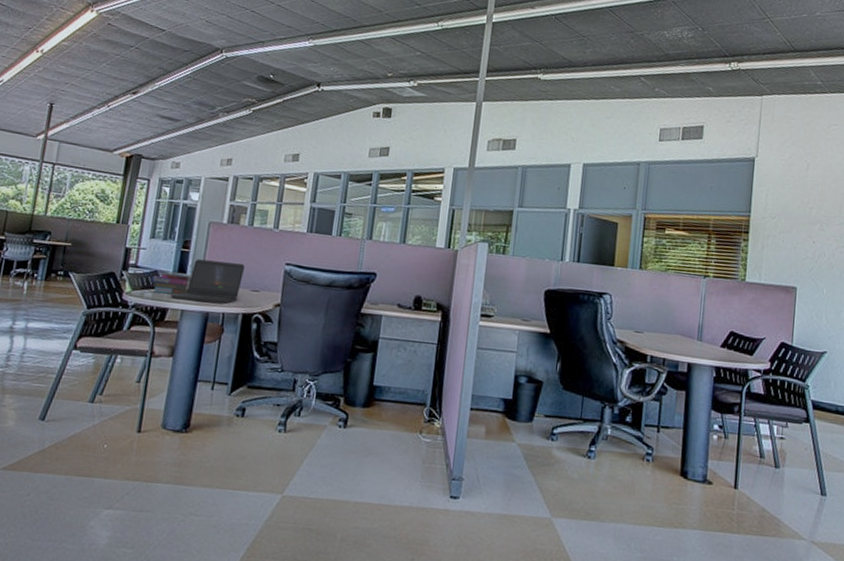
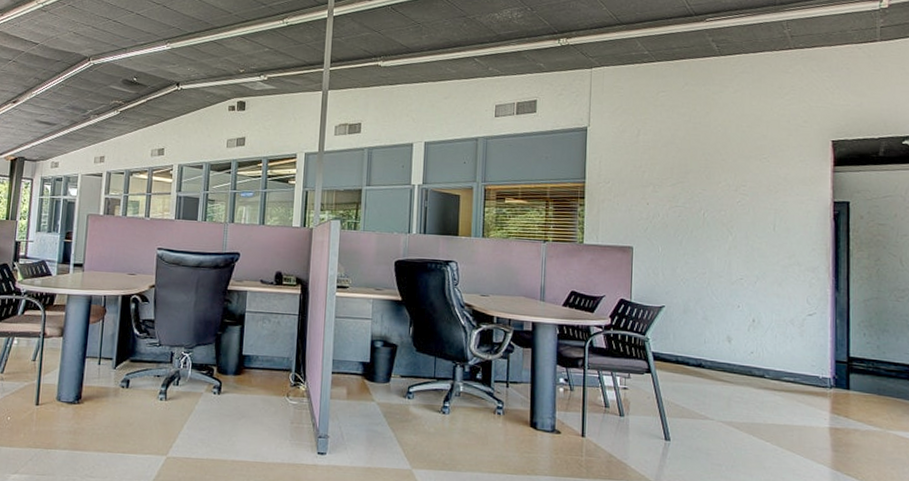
books: present [151,271,192,295] -> none [39,261,75,281]
laptop computer: present [171,259,246,305] -> none [58,248,122,288]

